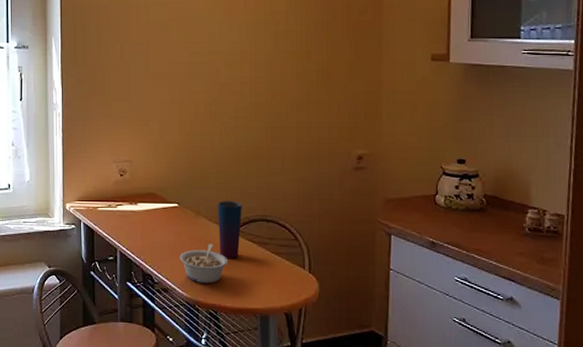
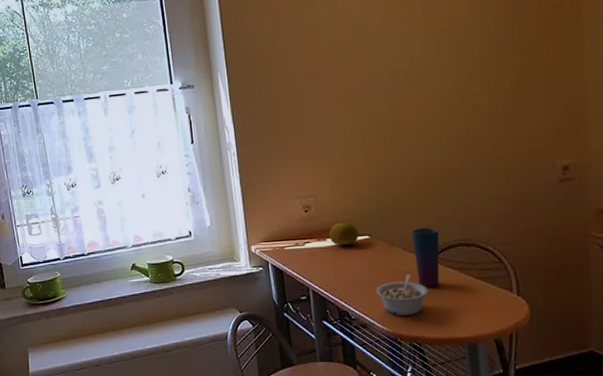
fruit: none [140,189,169,211] -> present [328,222,359,246]

